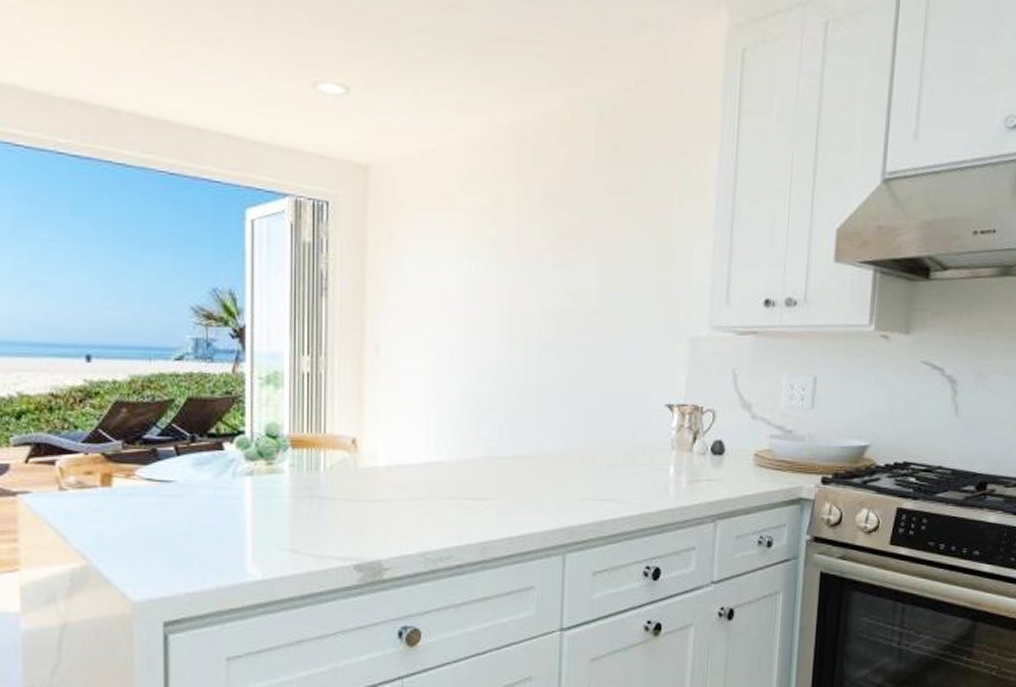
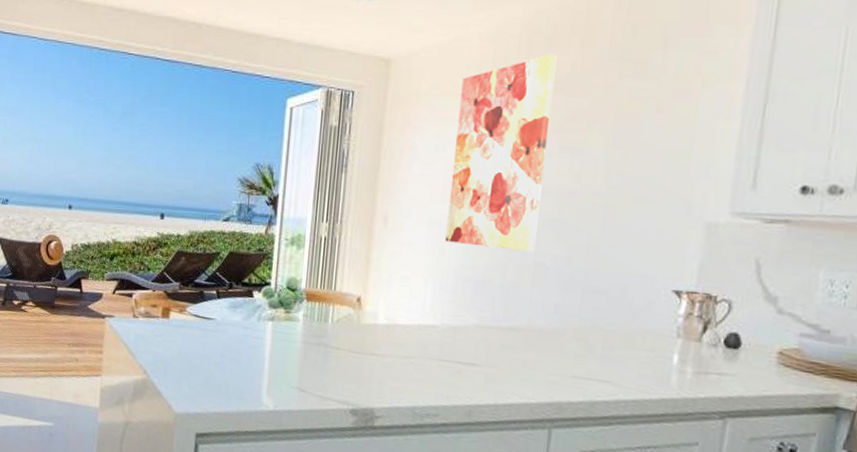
wall art: none [445,166,545,376] -> present [445,54,557,252]

